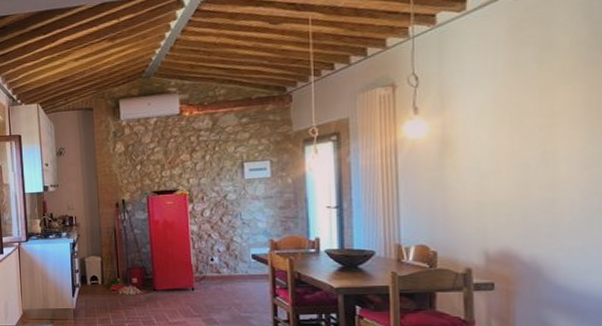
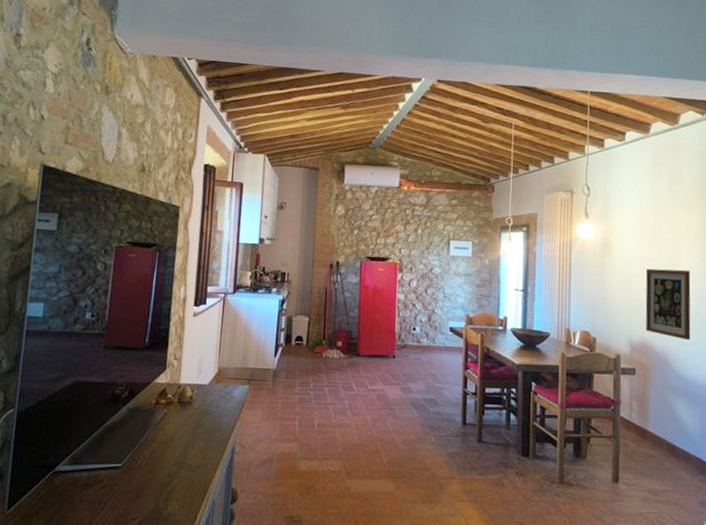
wall art: none [504,158,575,245] -> present [645,268,691,341]

